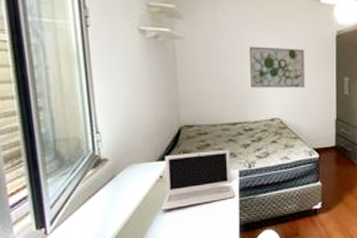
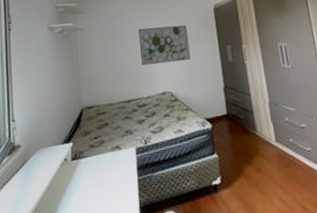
laptop: present [160,149,235,210] -> none [65,126,133,195]

